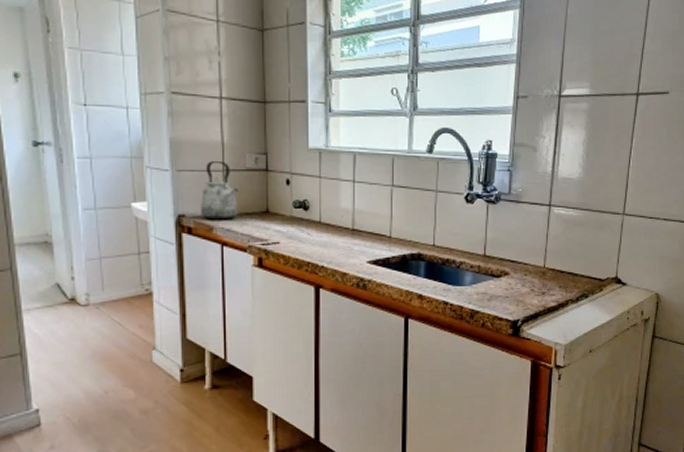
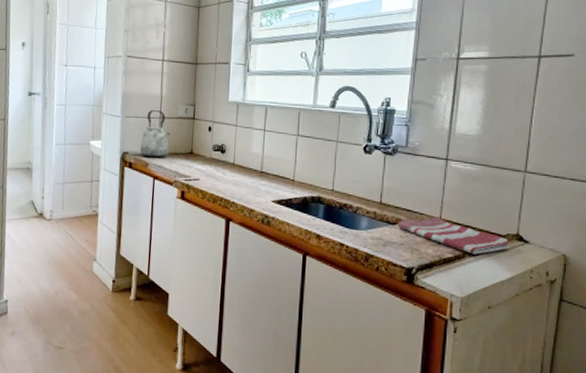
dish towel: none [503,266,609,301] -> present [398,217,509,254]

